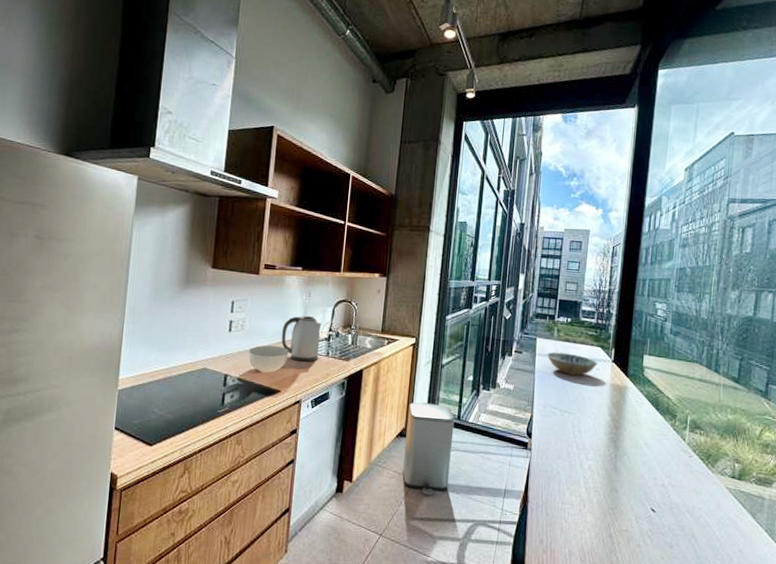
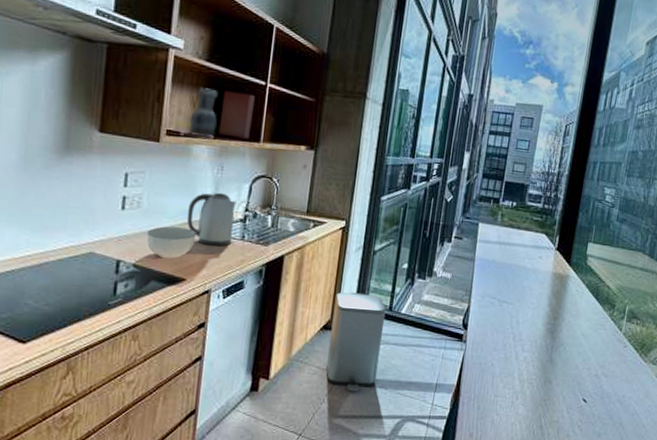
ceramic jug: none [282,228,306,268] -> present [188,87,218,136]
book: none [306,230,336,270] -> present [218,90,255,139]
bowl: present [546,351,597,377] -> none [488,238,541,265]

